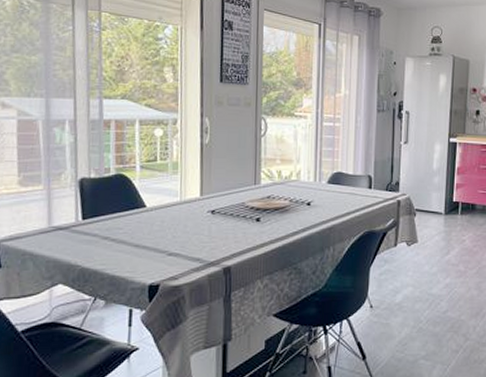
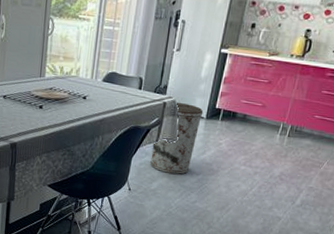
trash can: none [391,198,441,281] -> present [150,101,204,174]

